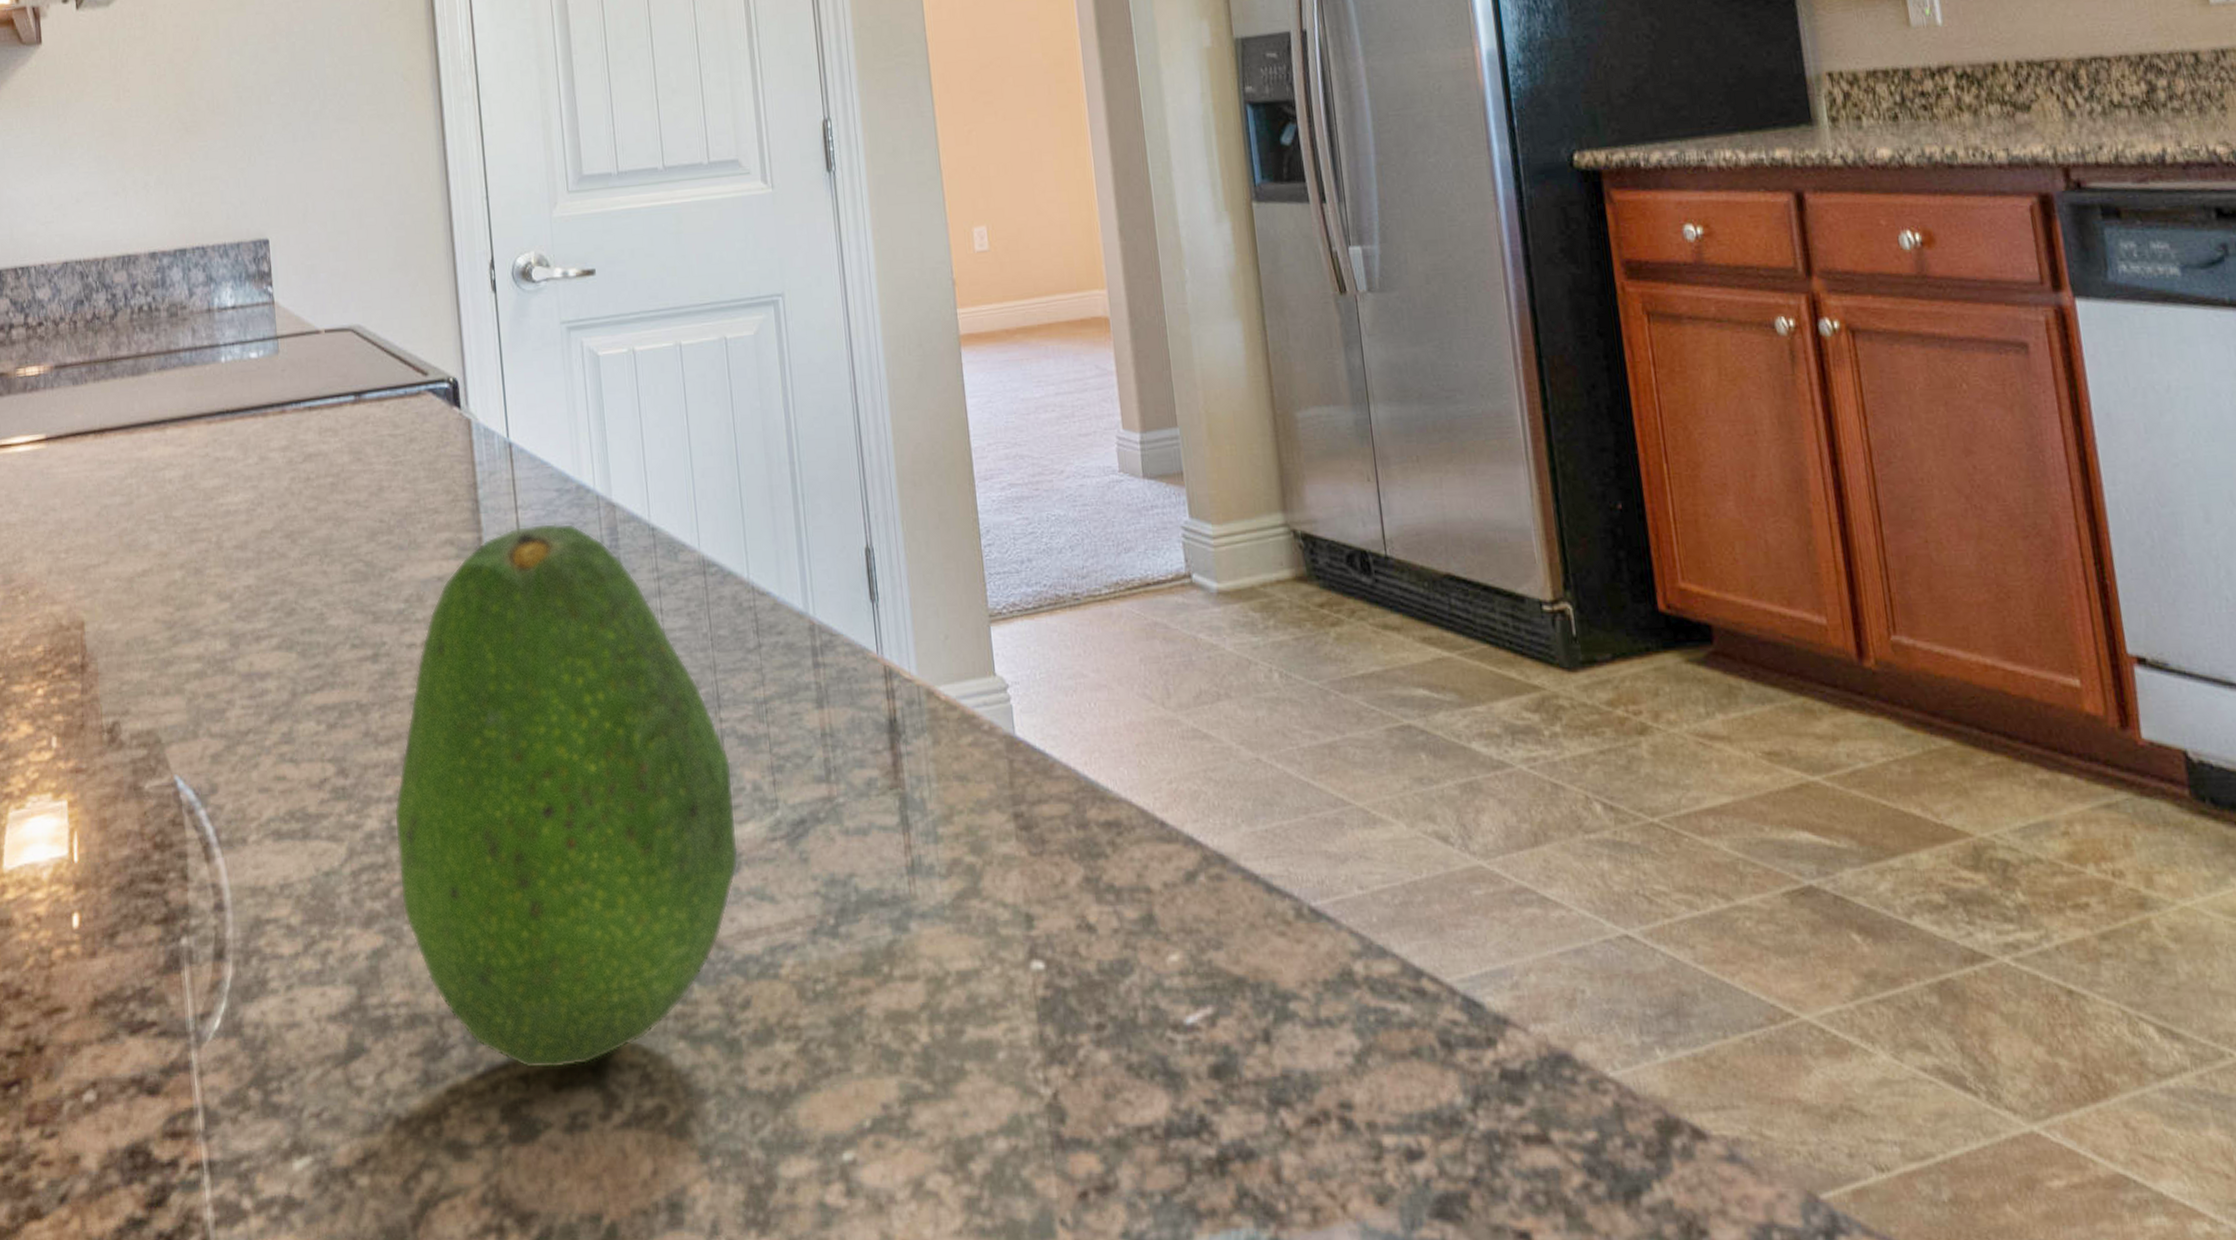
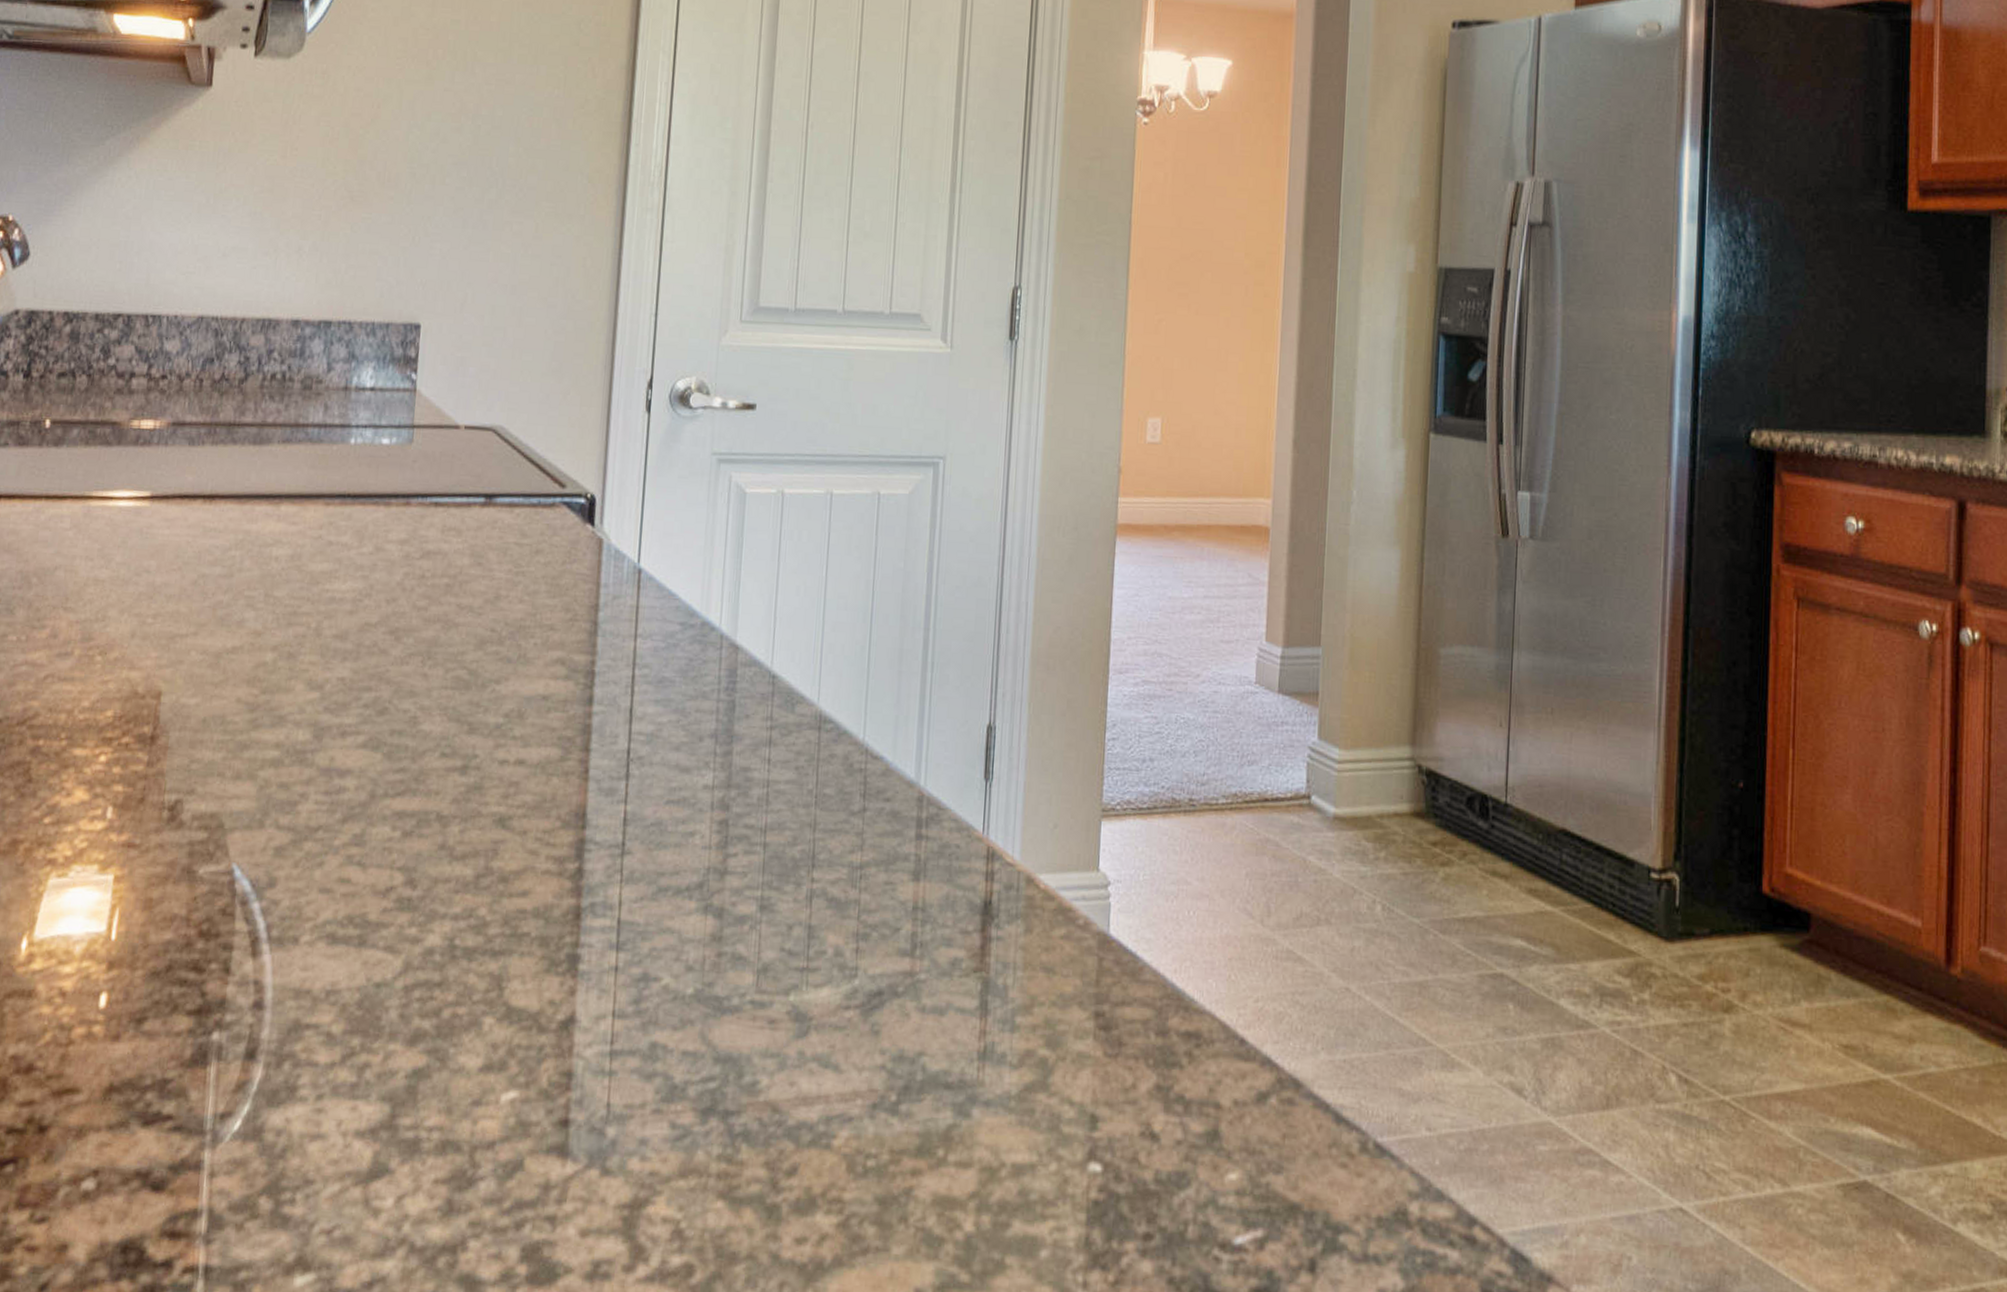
fruit: present [394,523,739,1069] -> none [451,655,816,1214]

